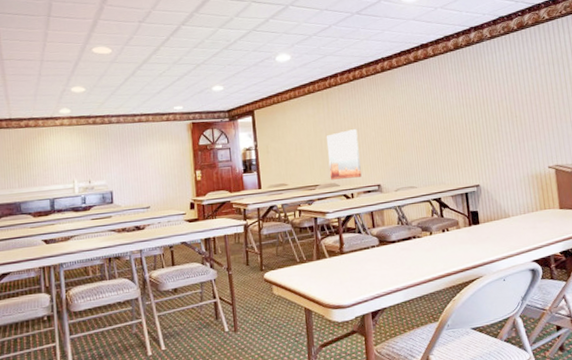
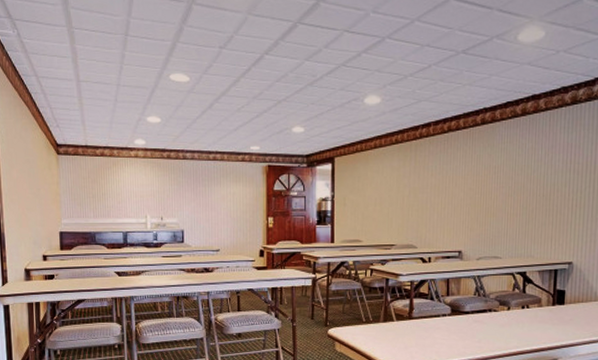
wall art: present [326,129,362,180] -> none [408,188,444,241]

